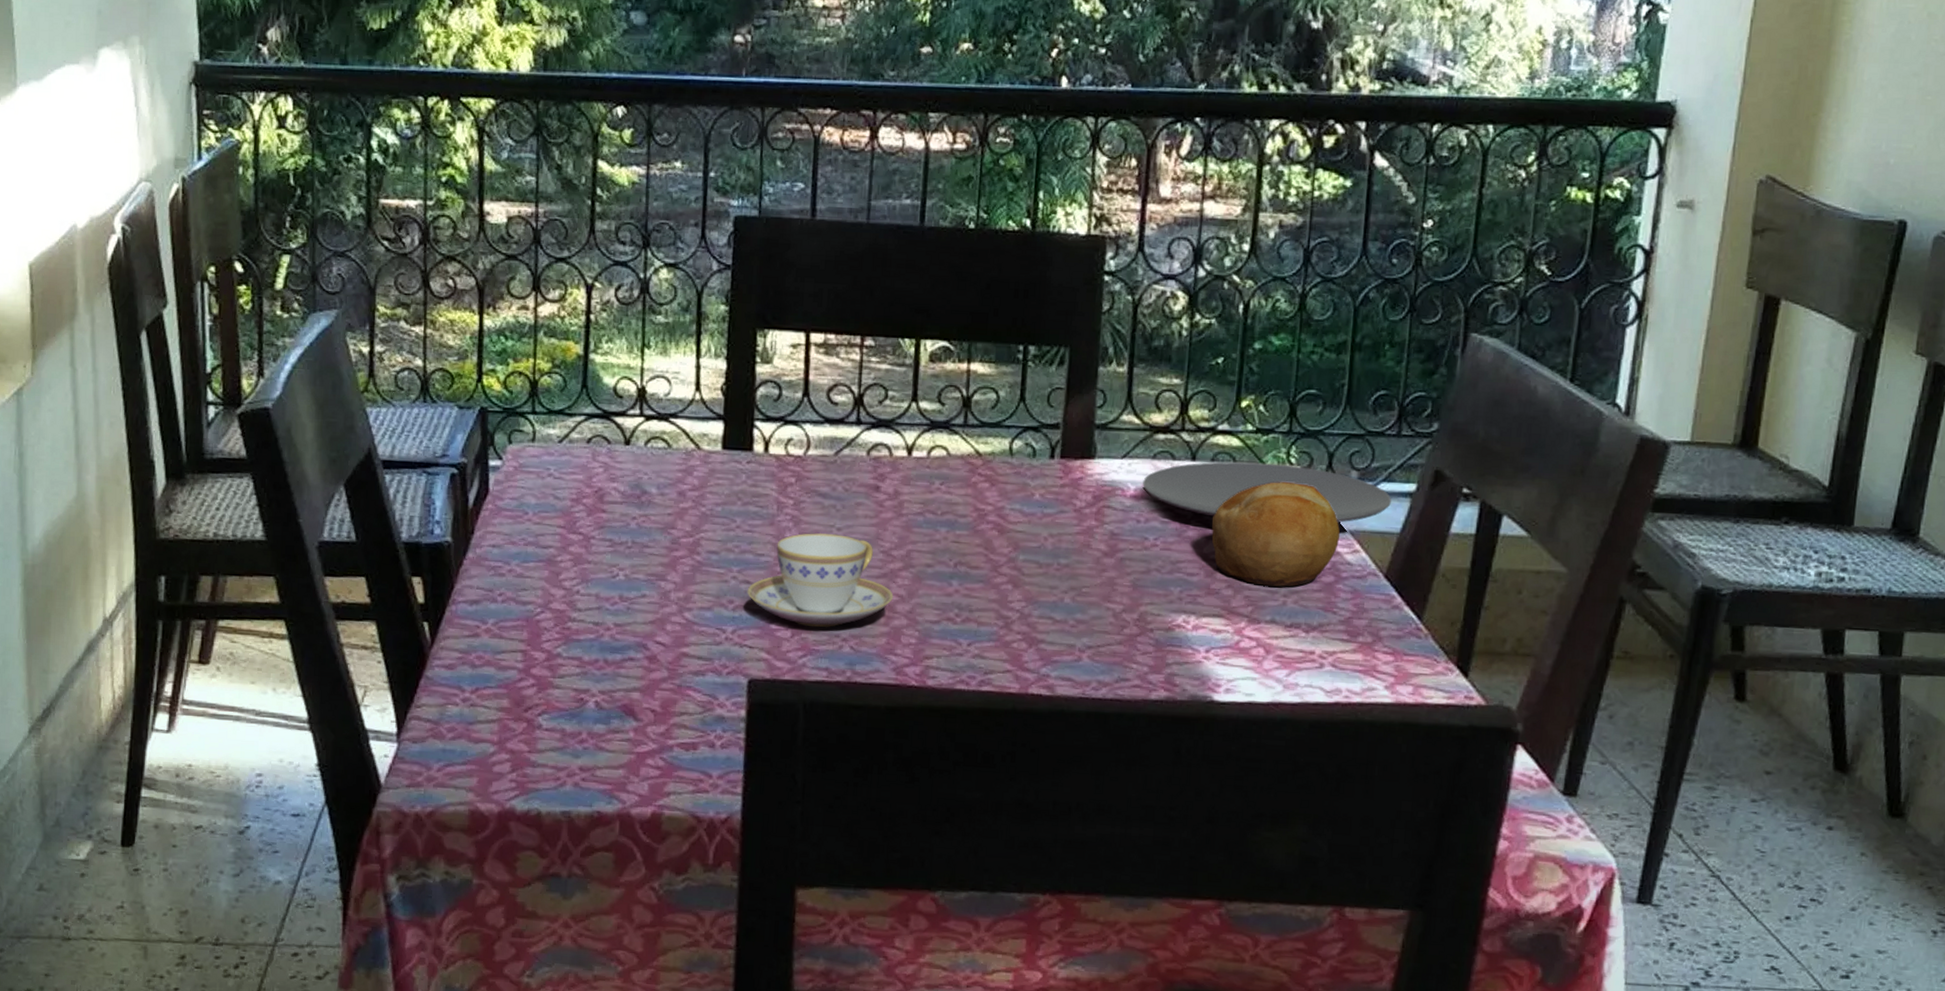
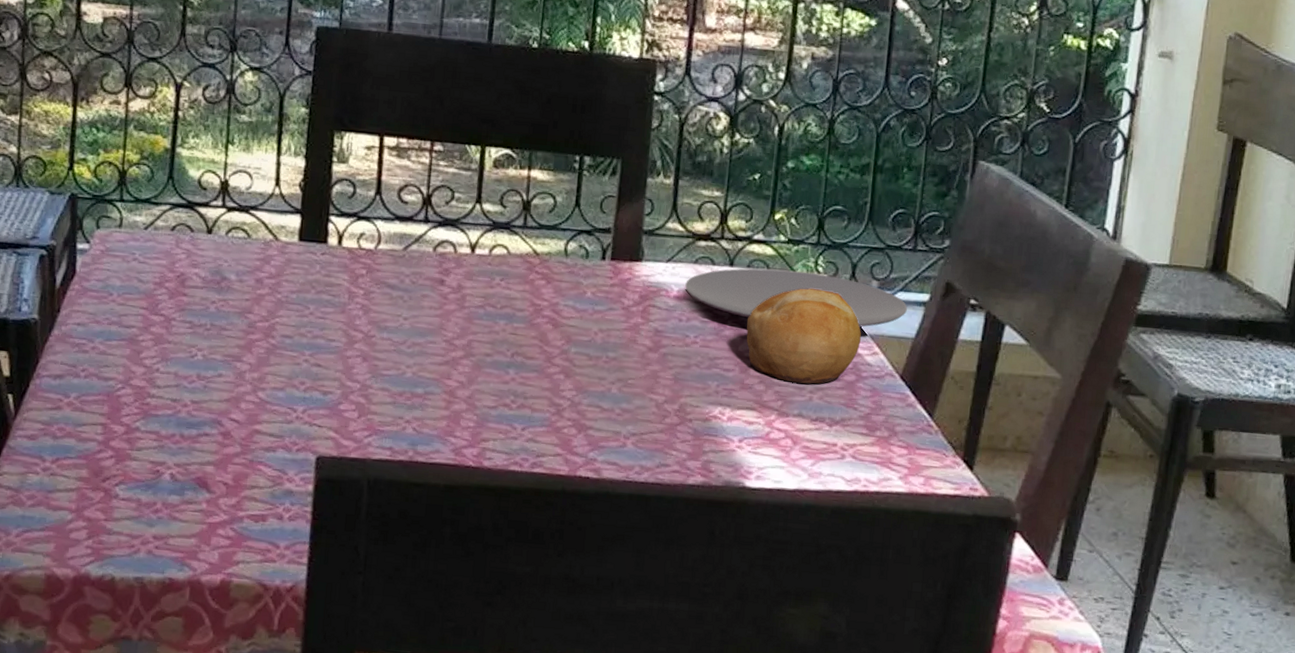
teacup: present [747,533,894,627] -> none [318,321,455,410]

